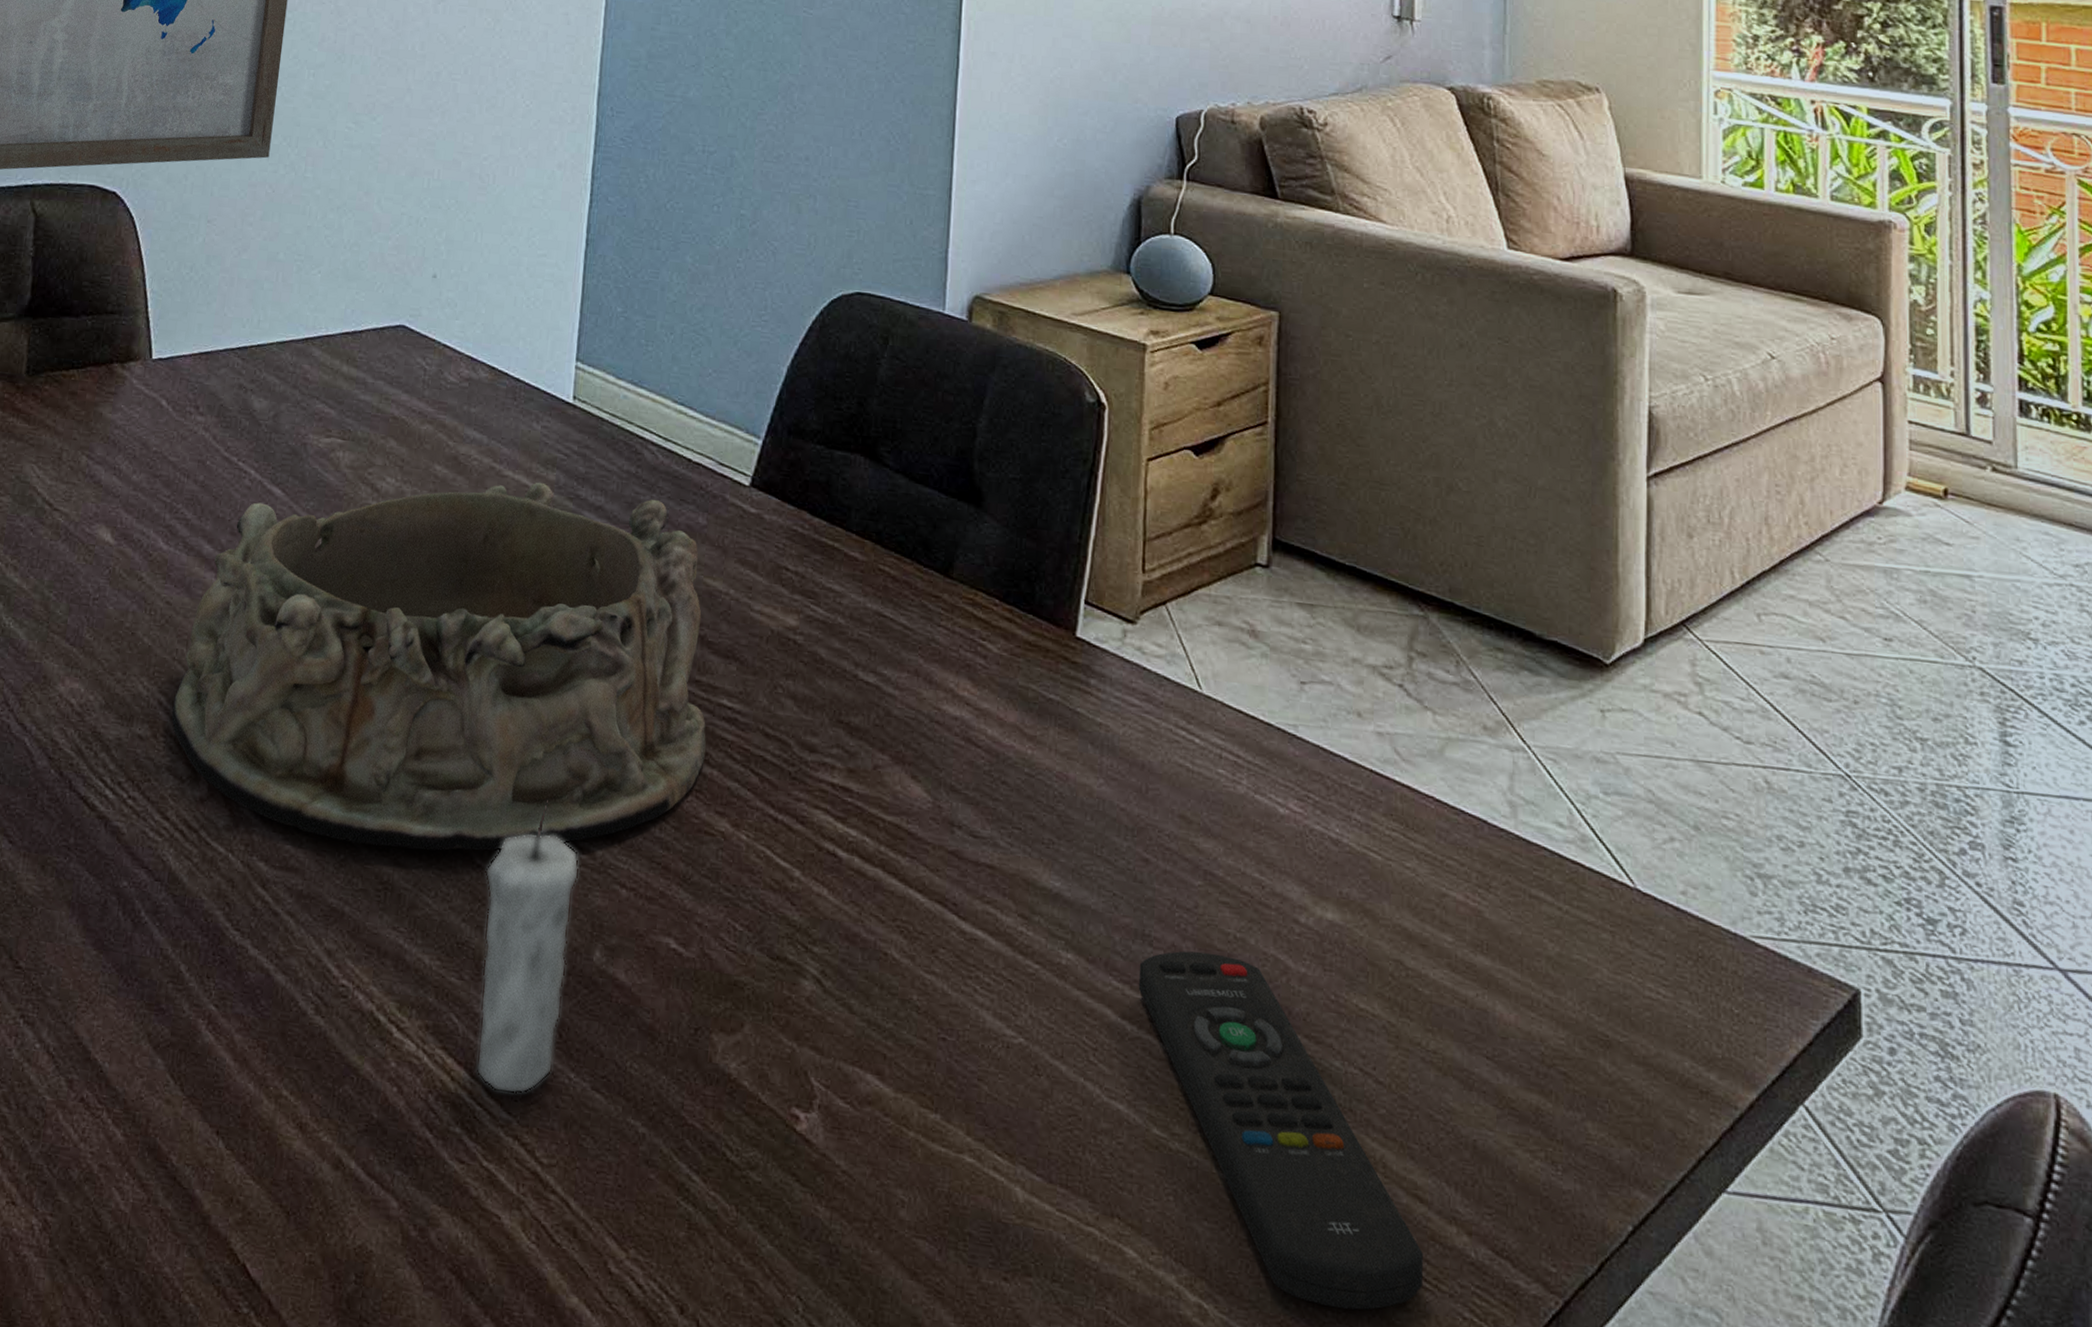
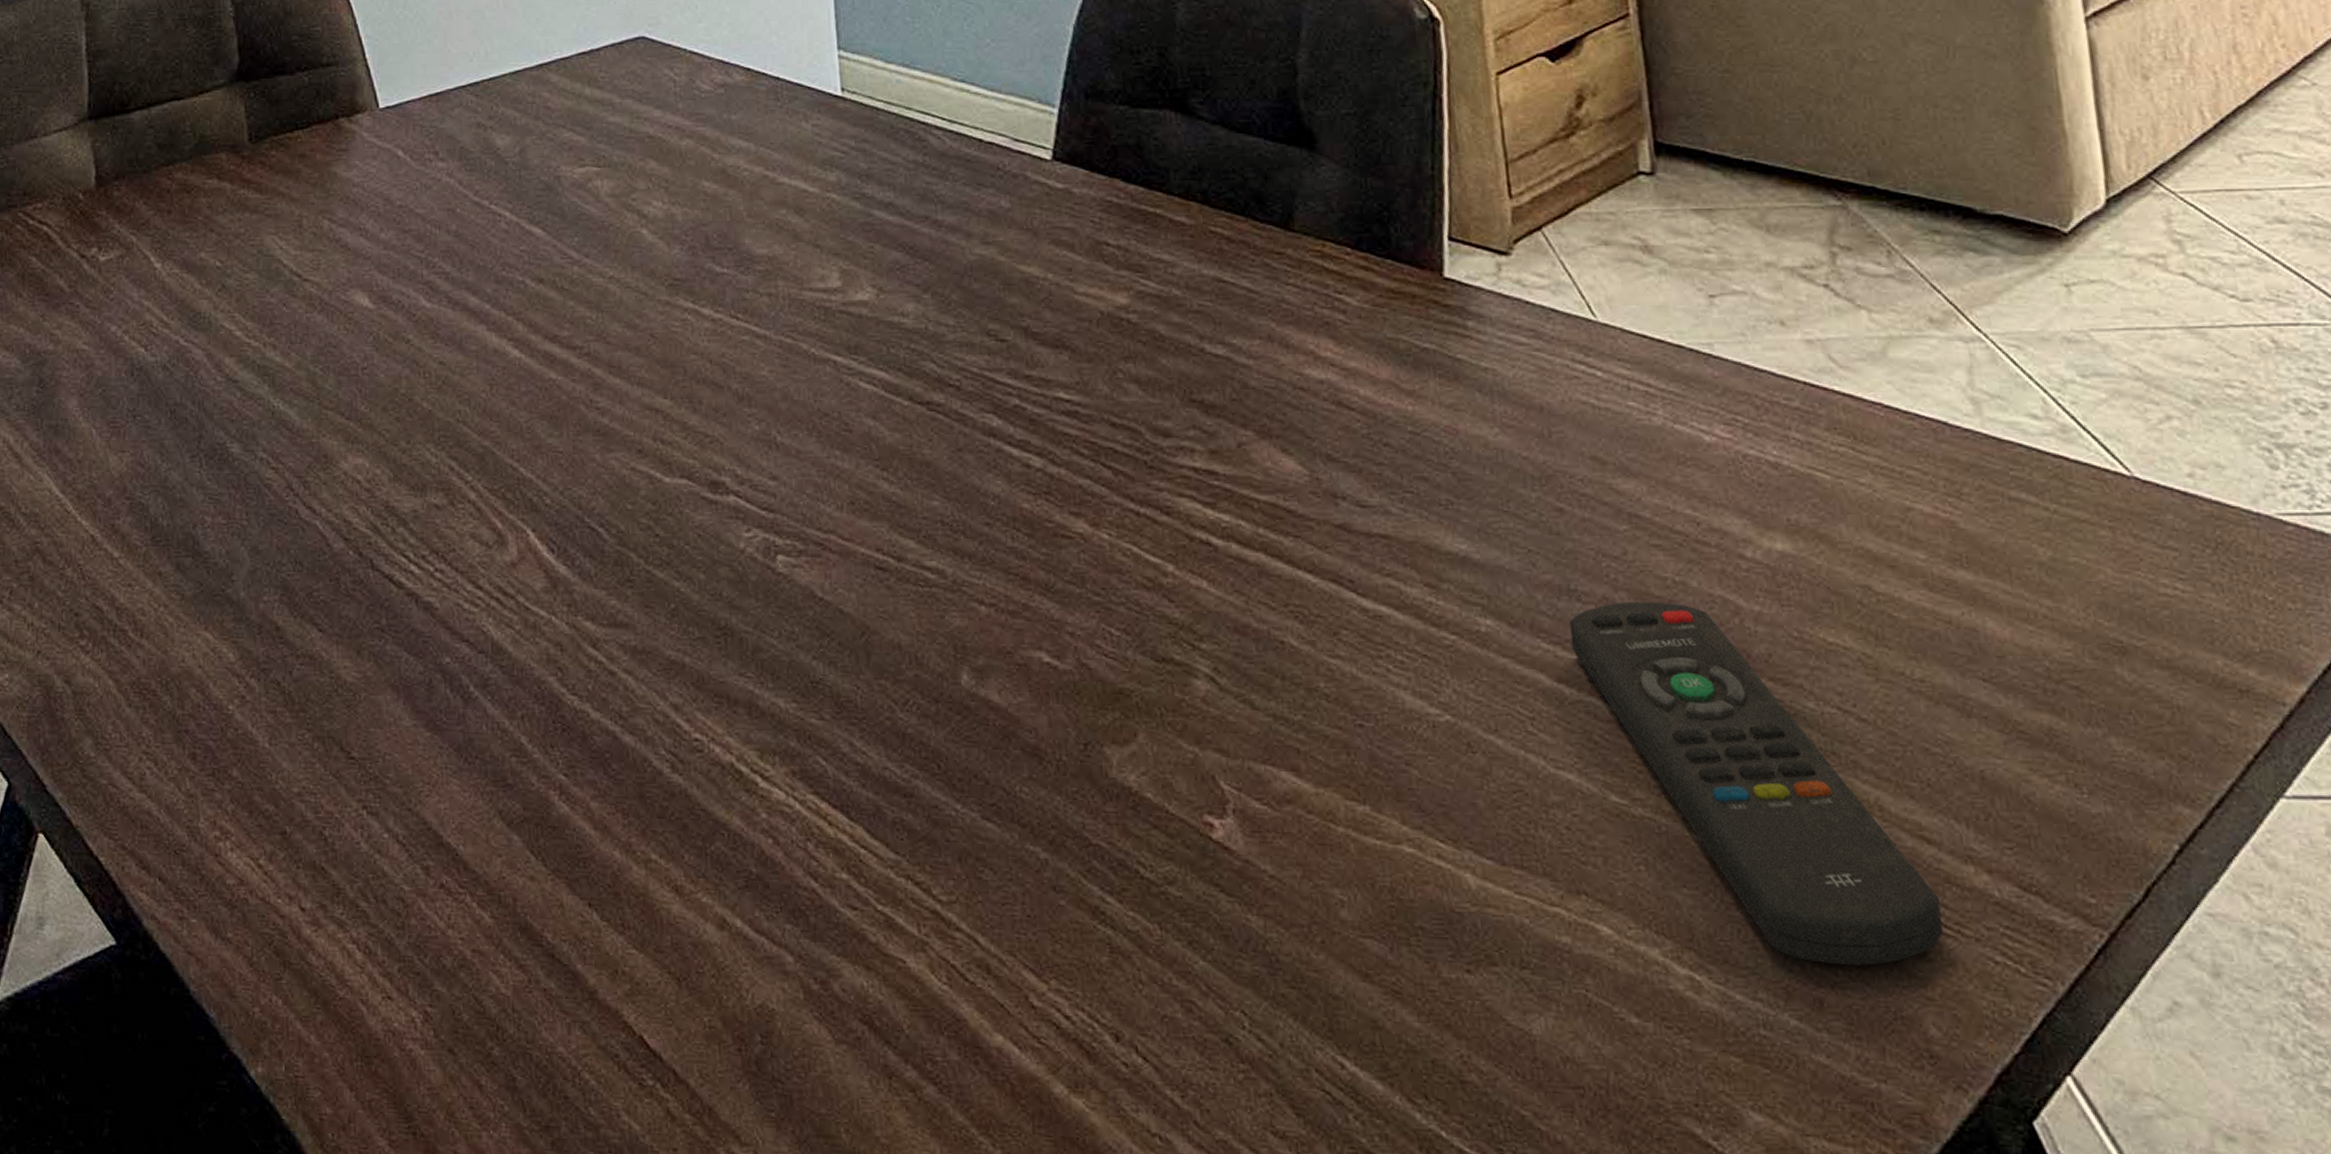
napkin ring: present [171,482,706,851] -> none [465,185,1049,591]
candle: present [476,797,580,1095] -> none [829,519,937,833]

